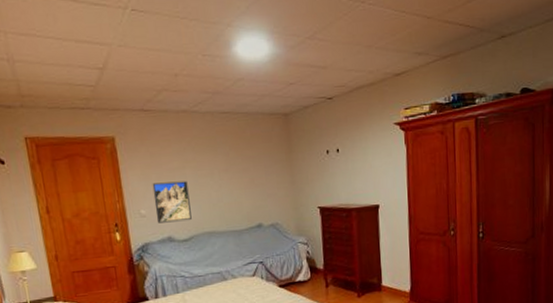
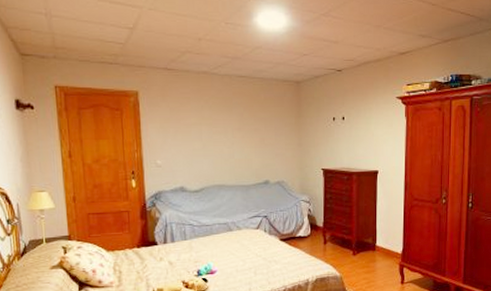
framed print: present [152,181,192,223] -> none [169,136,204,174]

